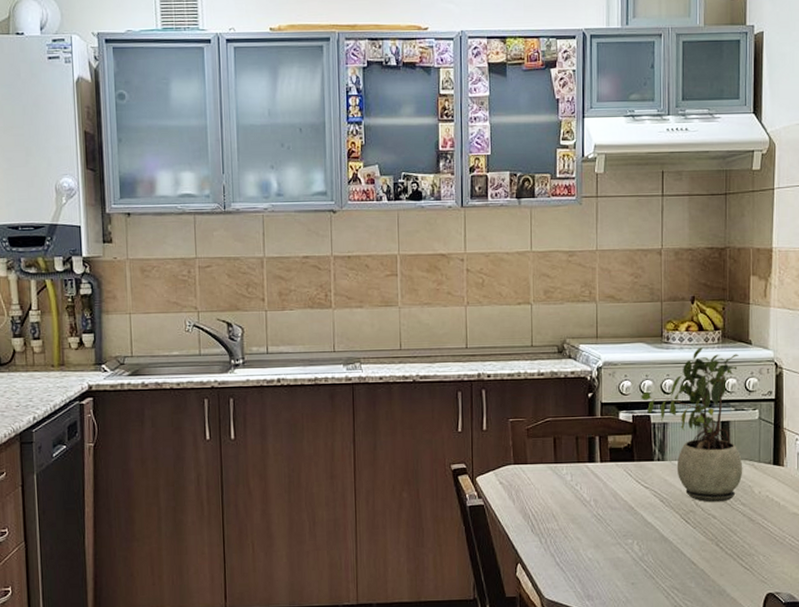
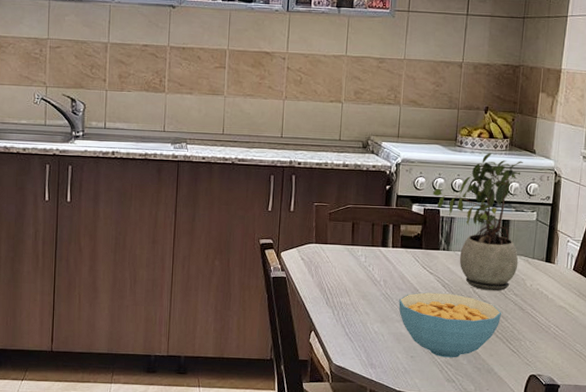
cereal bowl: none [613,509,730,582] -> present [398,292,502,358]

